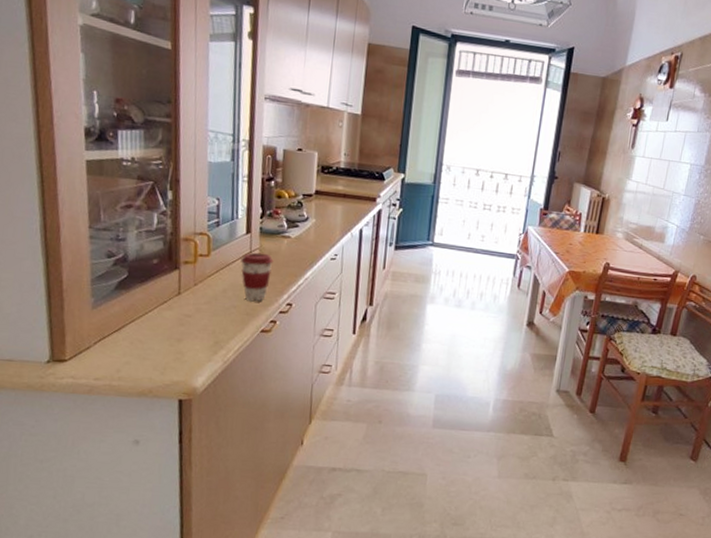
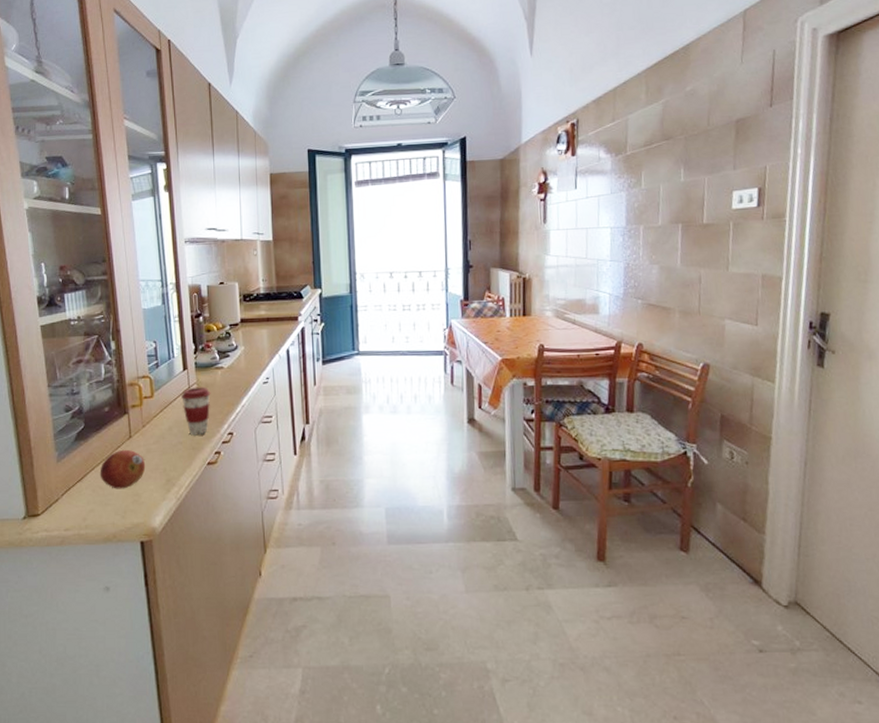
fruit: none [140,305,193,346] -> present [100,449,146,489]

